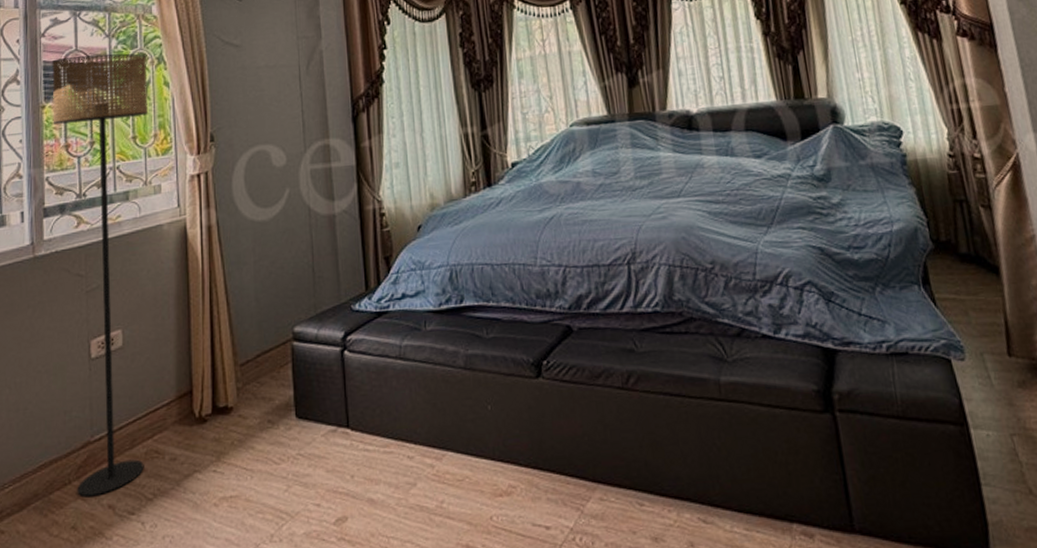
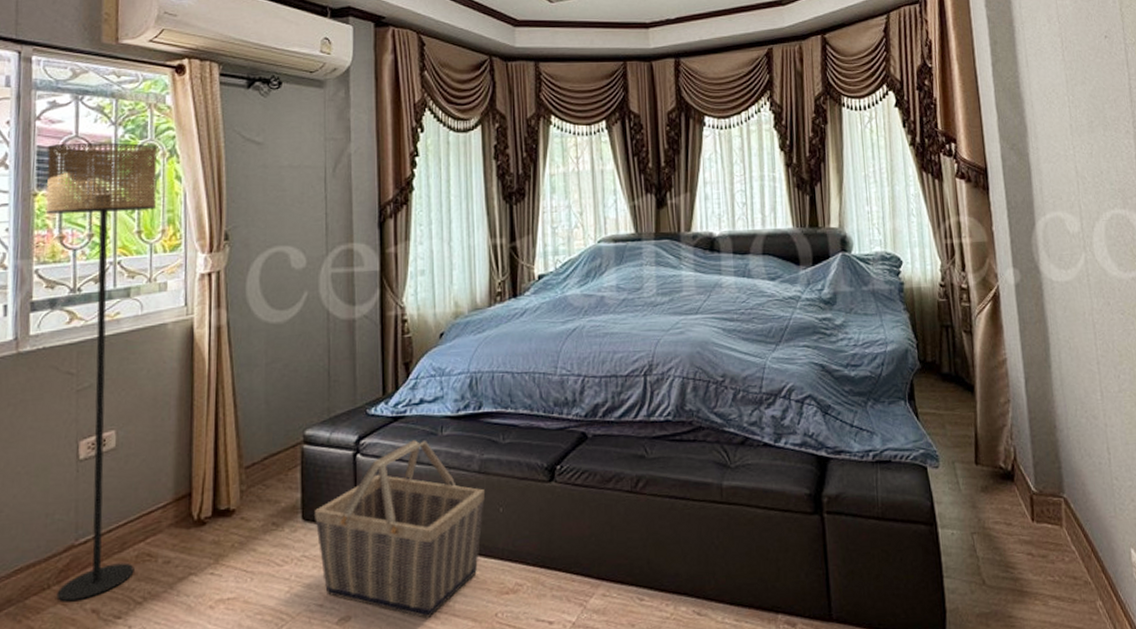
basket: none [306,335,473,520] -> present [314,440,486,618]

